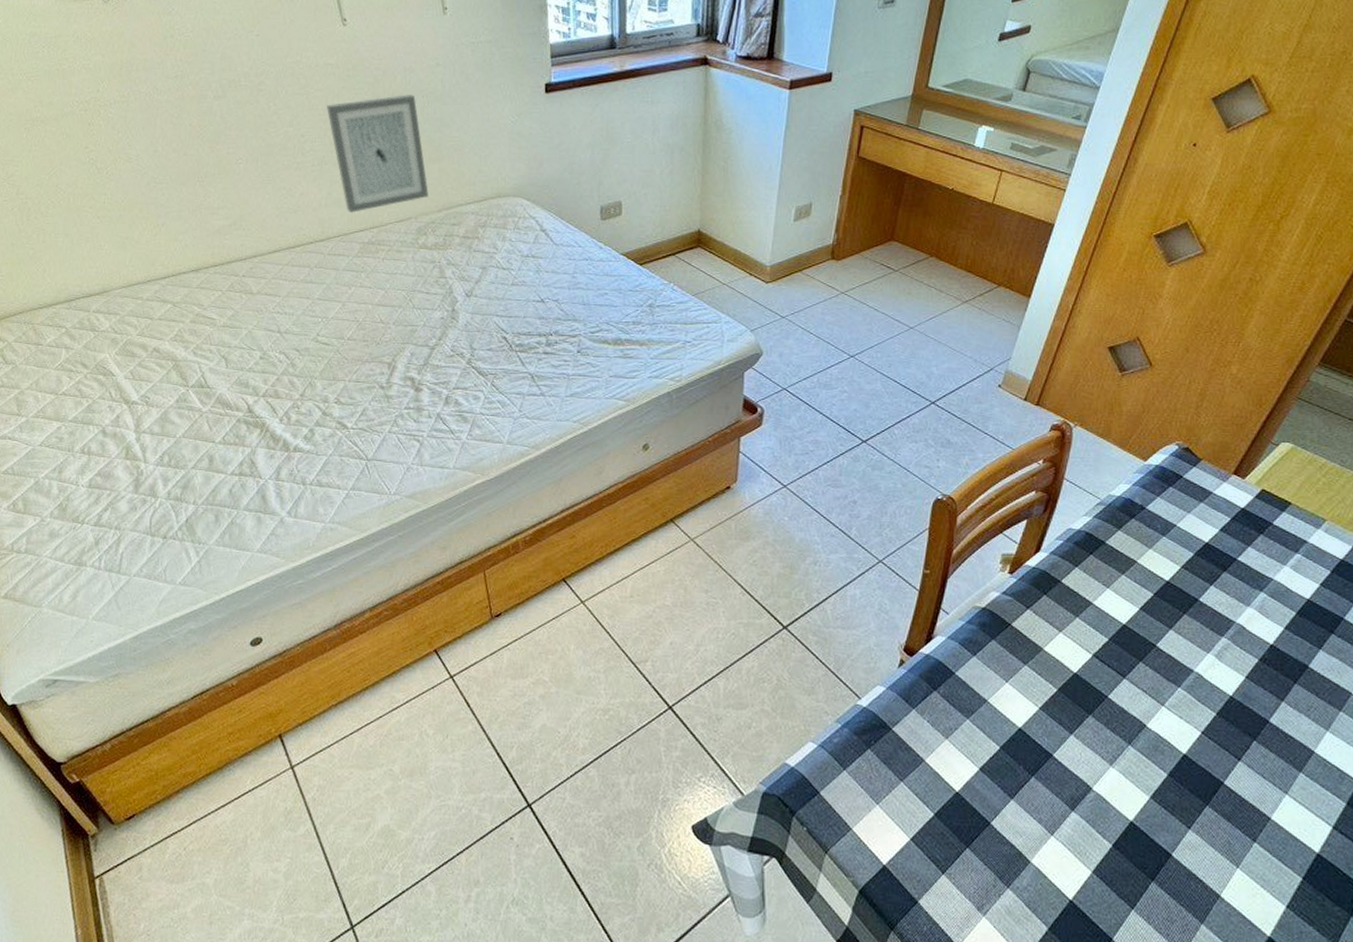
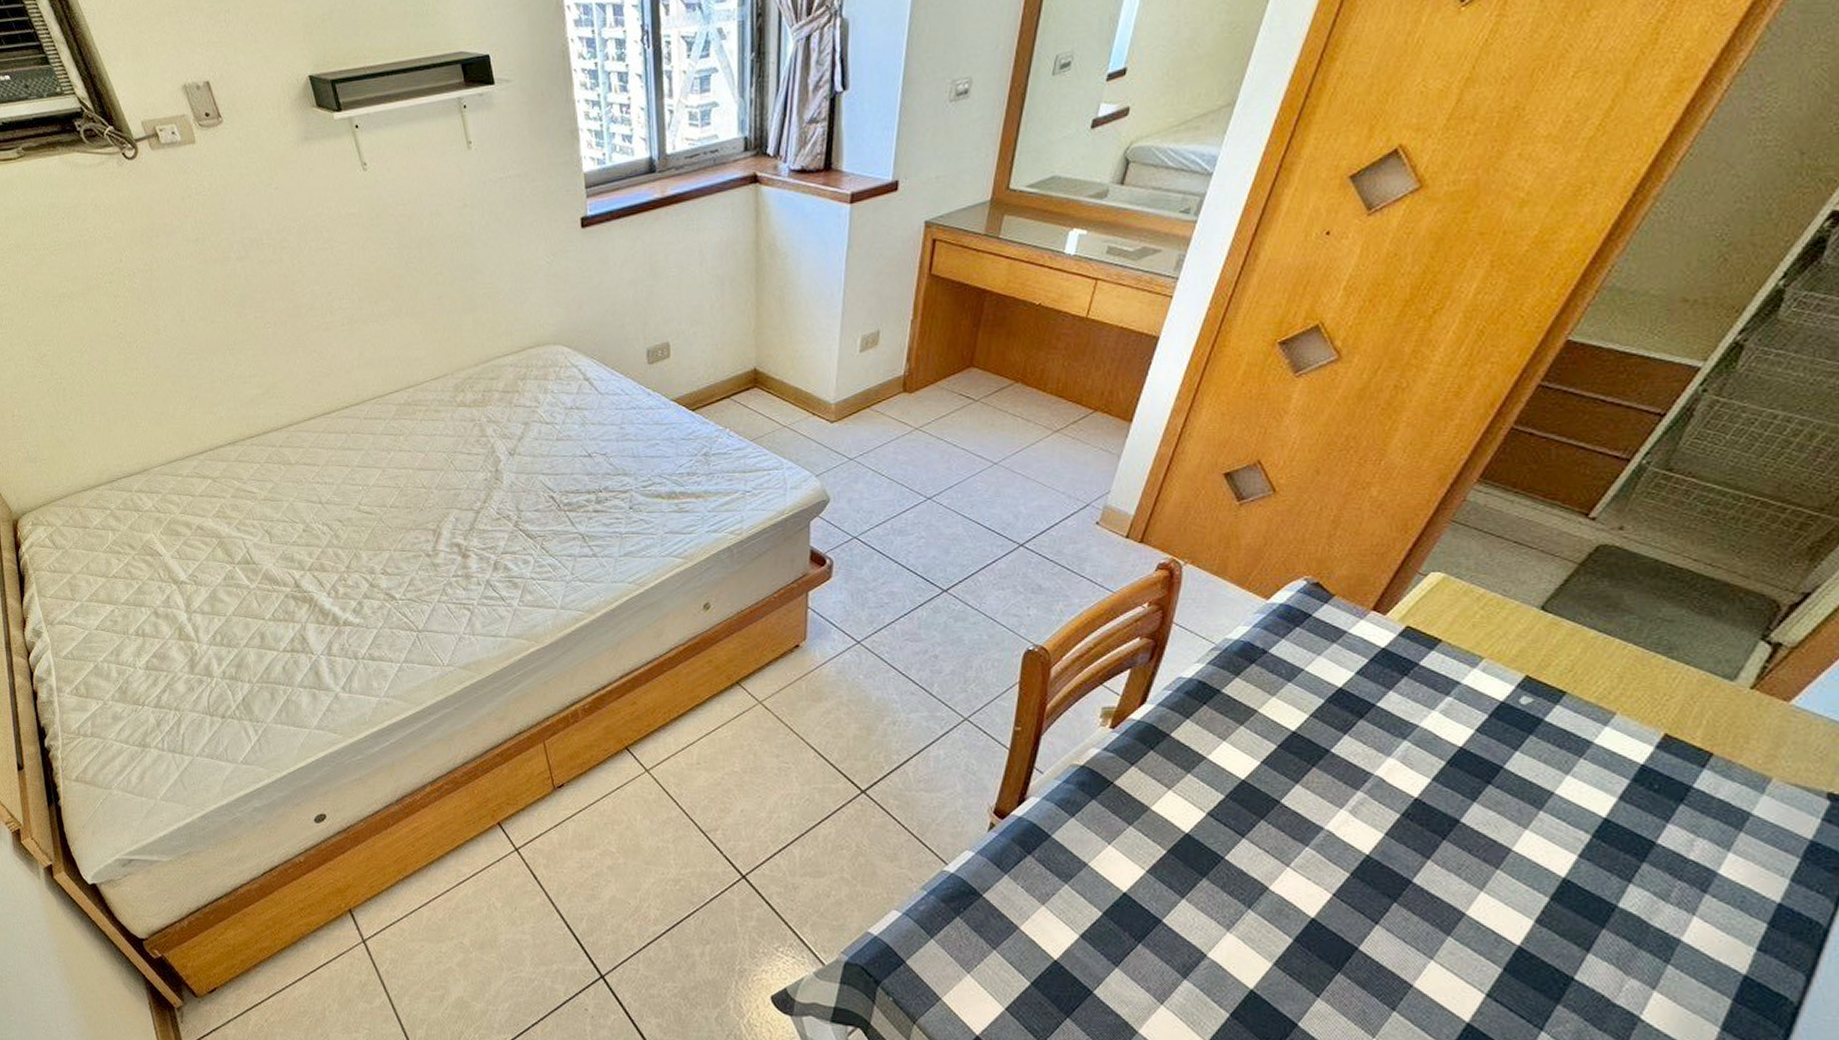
wall art: present [327,94,429,213] -> none [352,240,464,373]

